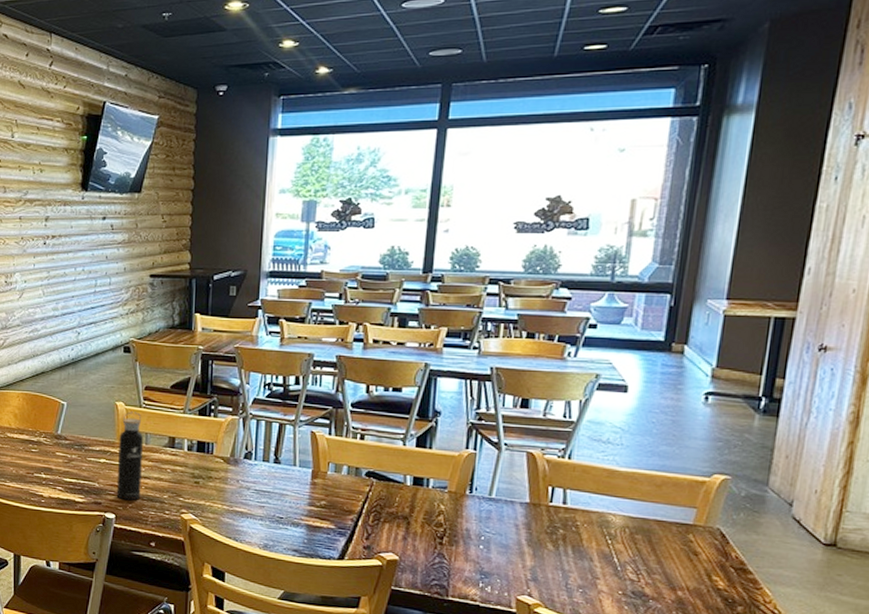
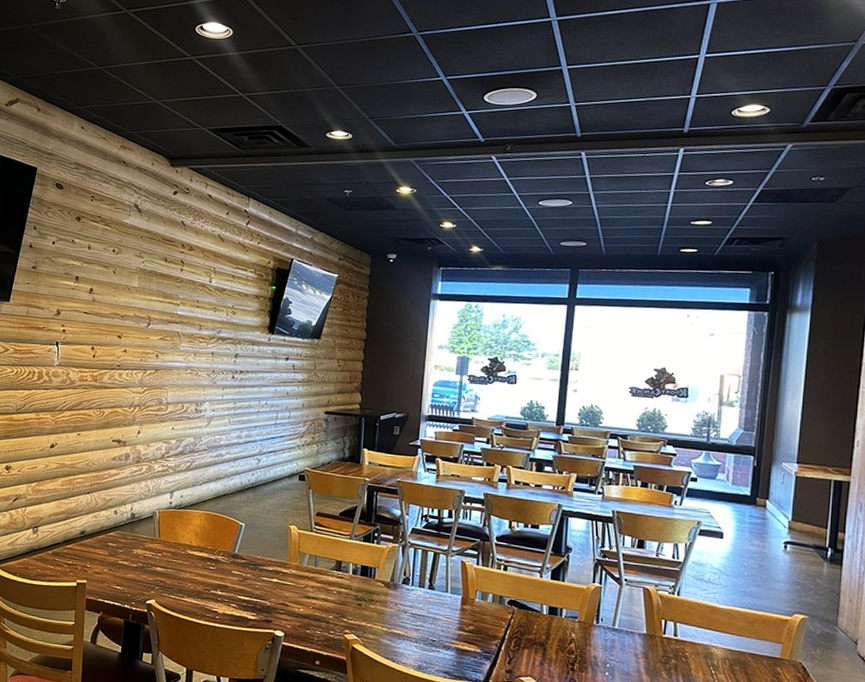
water bottle: present [116,412,144,500] -> none [286,535,314,619]

